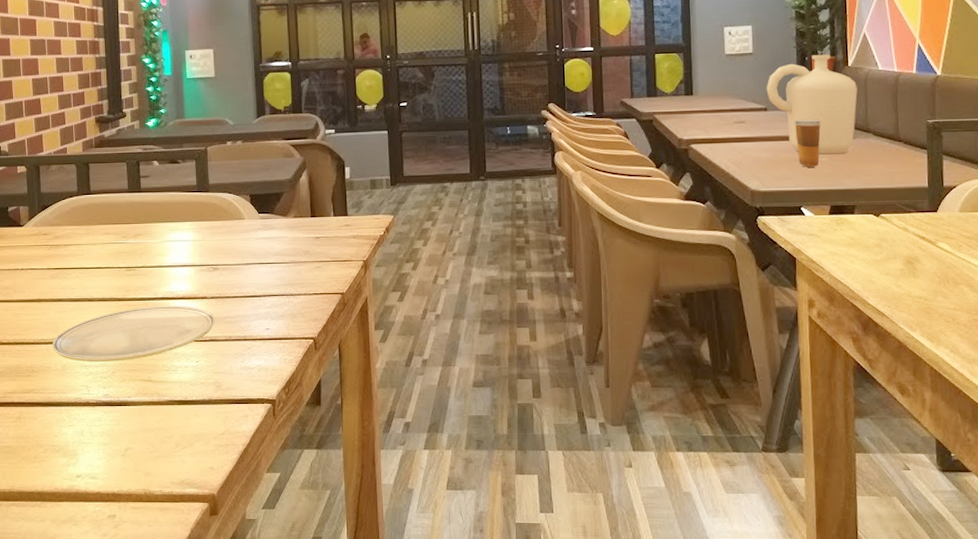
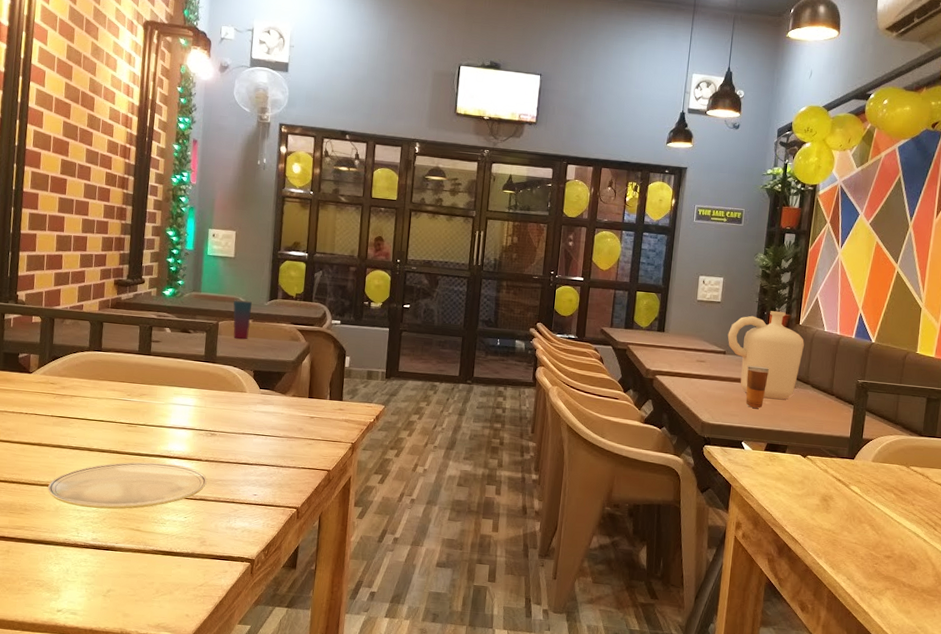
cup: none [219,121,240,163] -> present [233,299,252,340]

